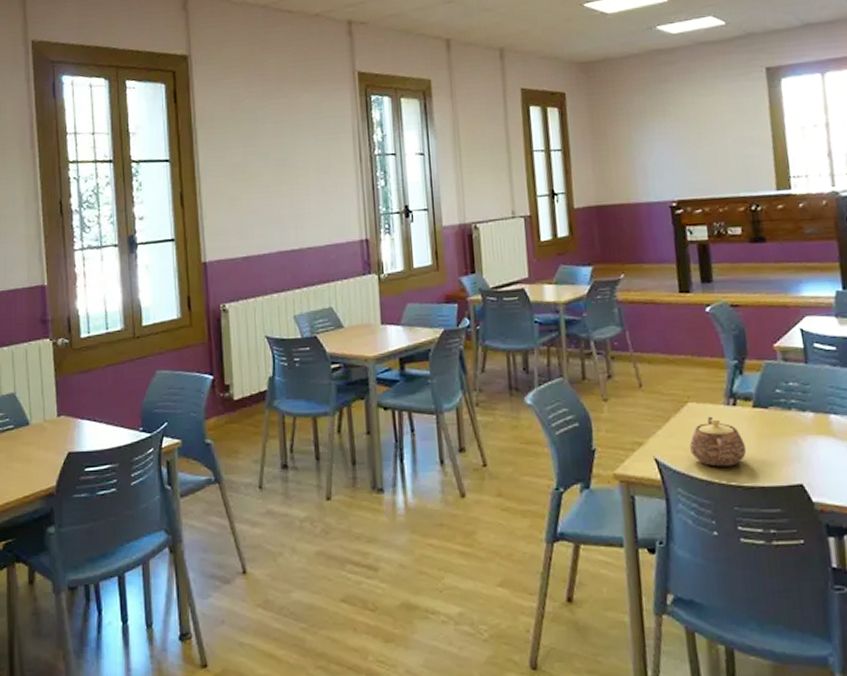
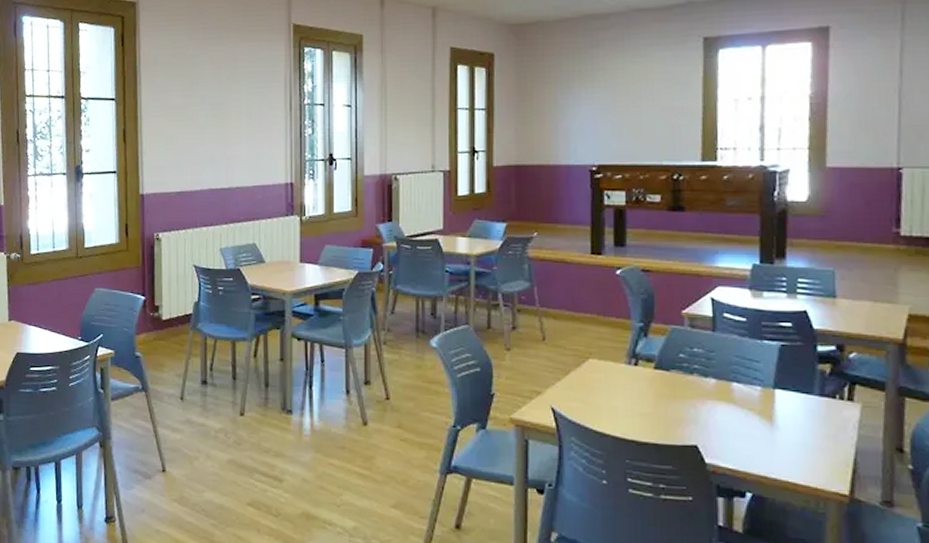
teapot: present [690,416,747,467] -> none [587,373,644,422]

